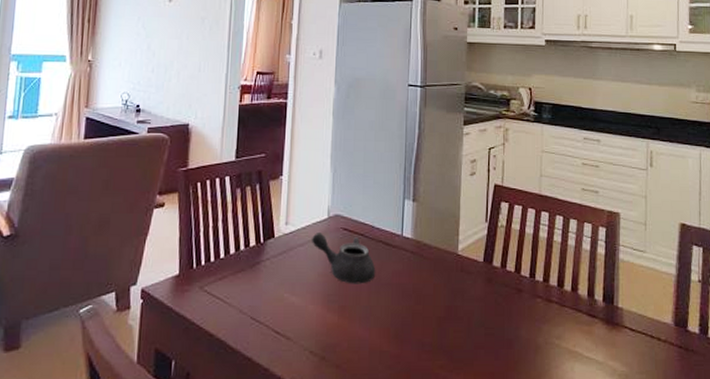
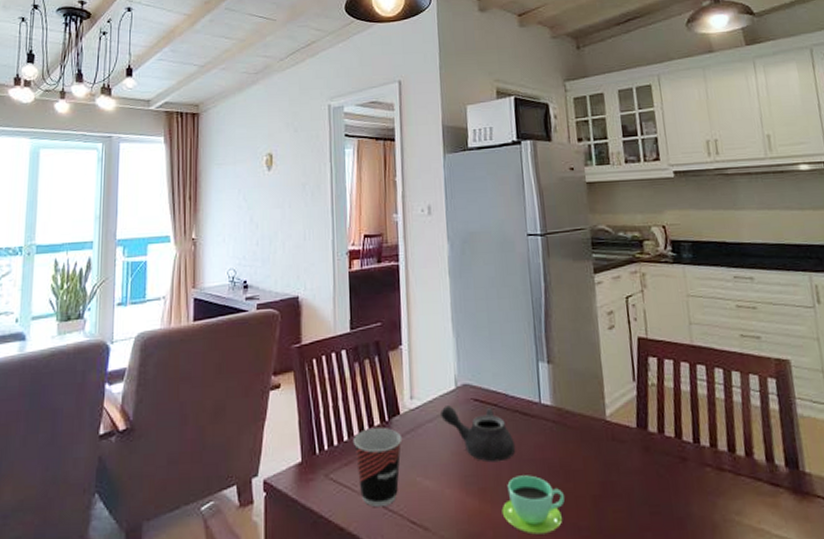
cup: none [228,247,275,317] -> present [352,427,403,507]
cup: none [357,297,413,348] -> present [501,475,565,535]

